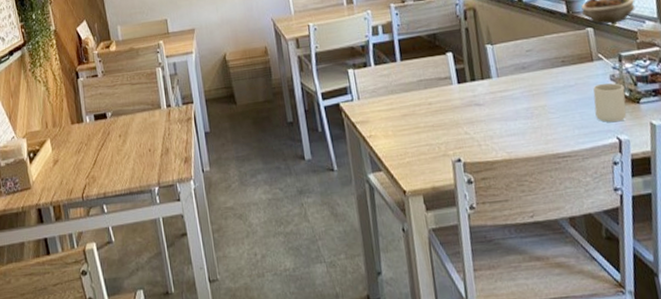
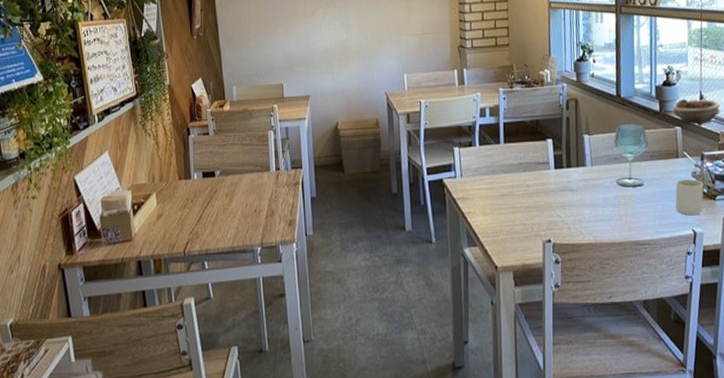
wine glass: none [518,28,559,97] -> present [612,124,649,187]

